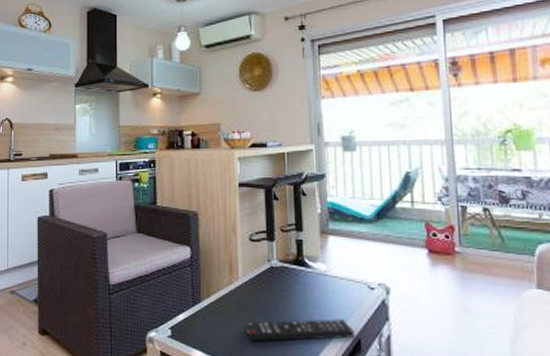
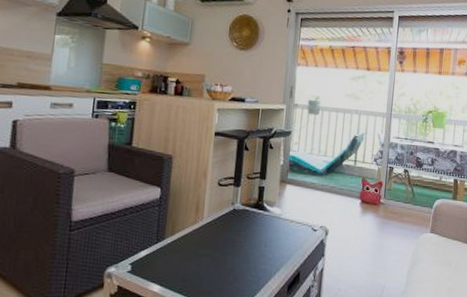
remote control: present [245,318,354,342] -> none [204,255,296,276]

